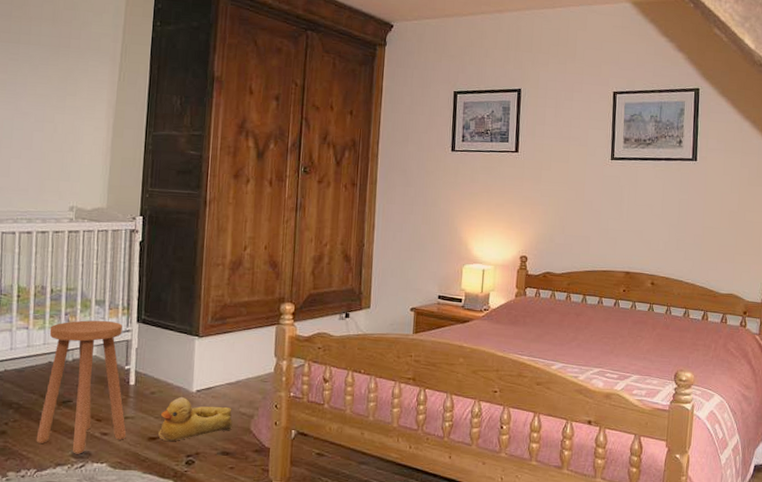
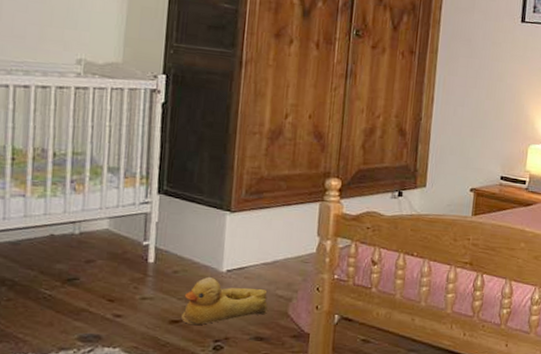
stool: present [36,320,127,454] -> none [34,189,144,338]

